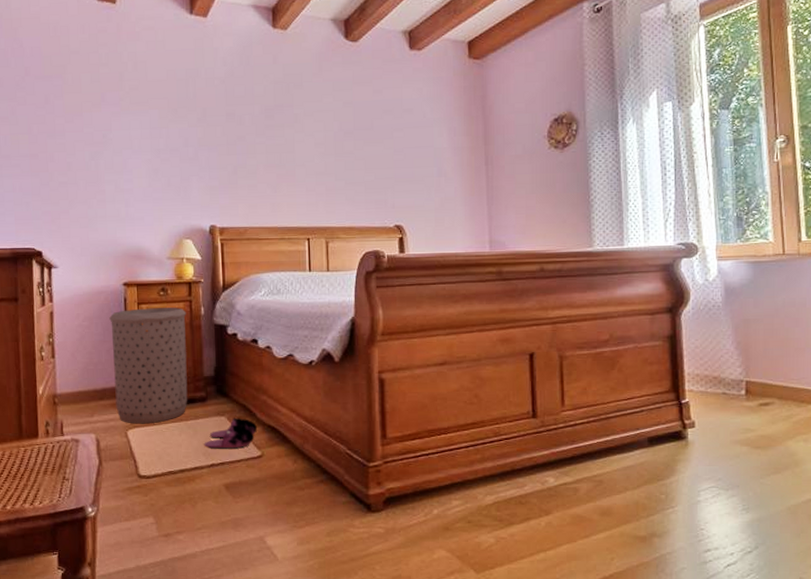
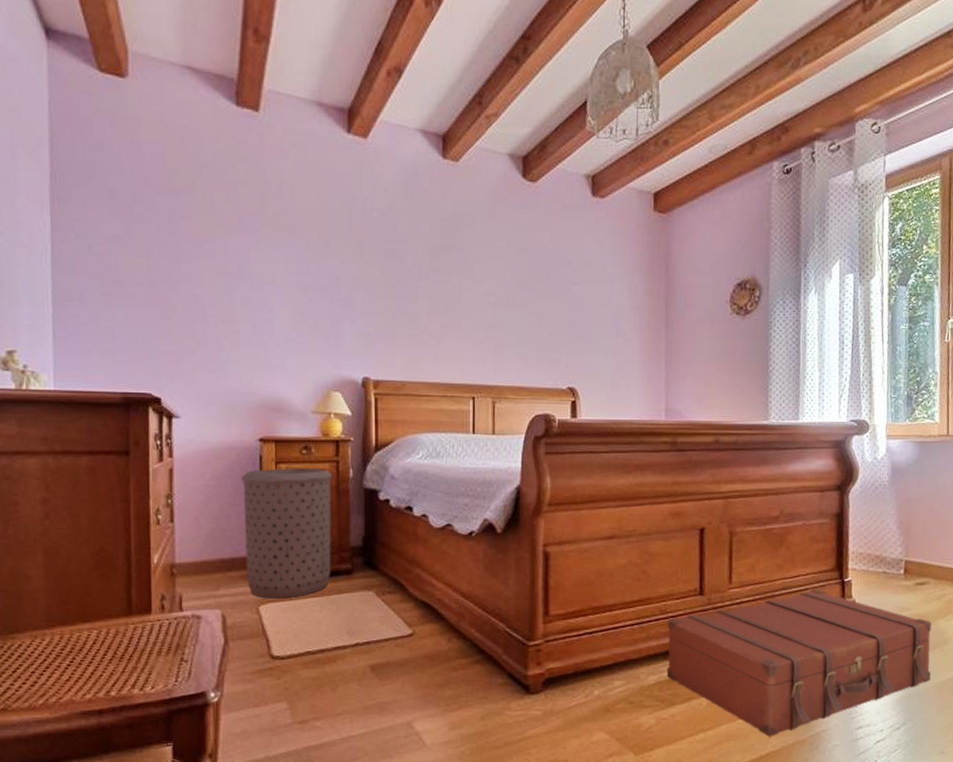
slippers: present [204,417,257,449] -> none [348,592,408,627]
suitcase: none [502,411,782,558] -> present [666,589,932,736]

